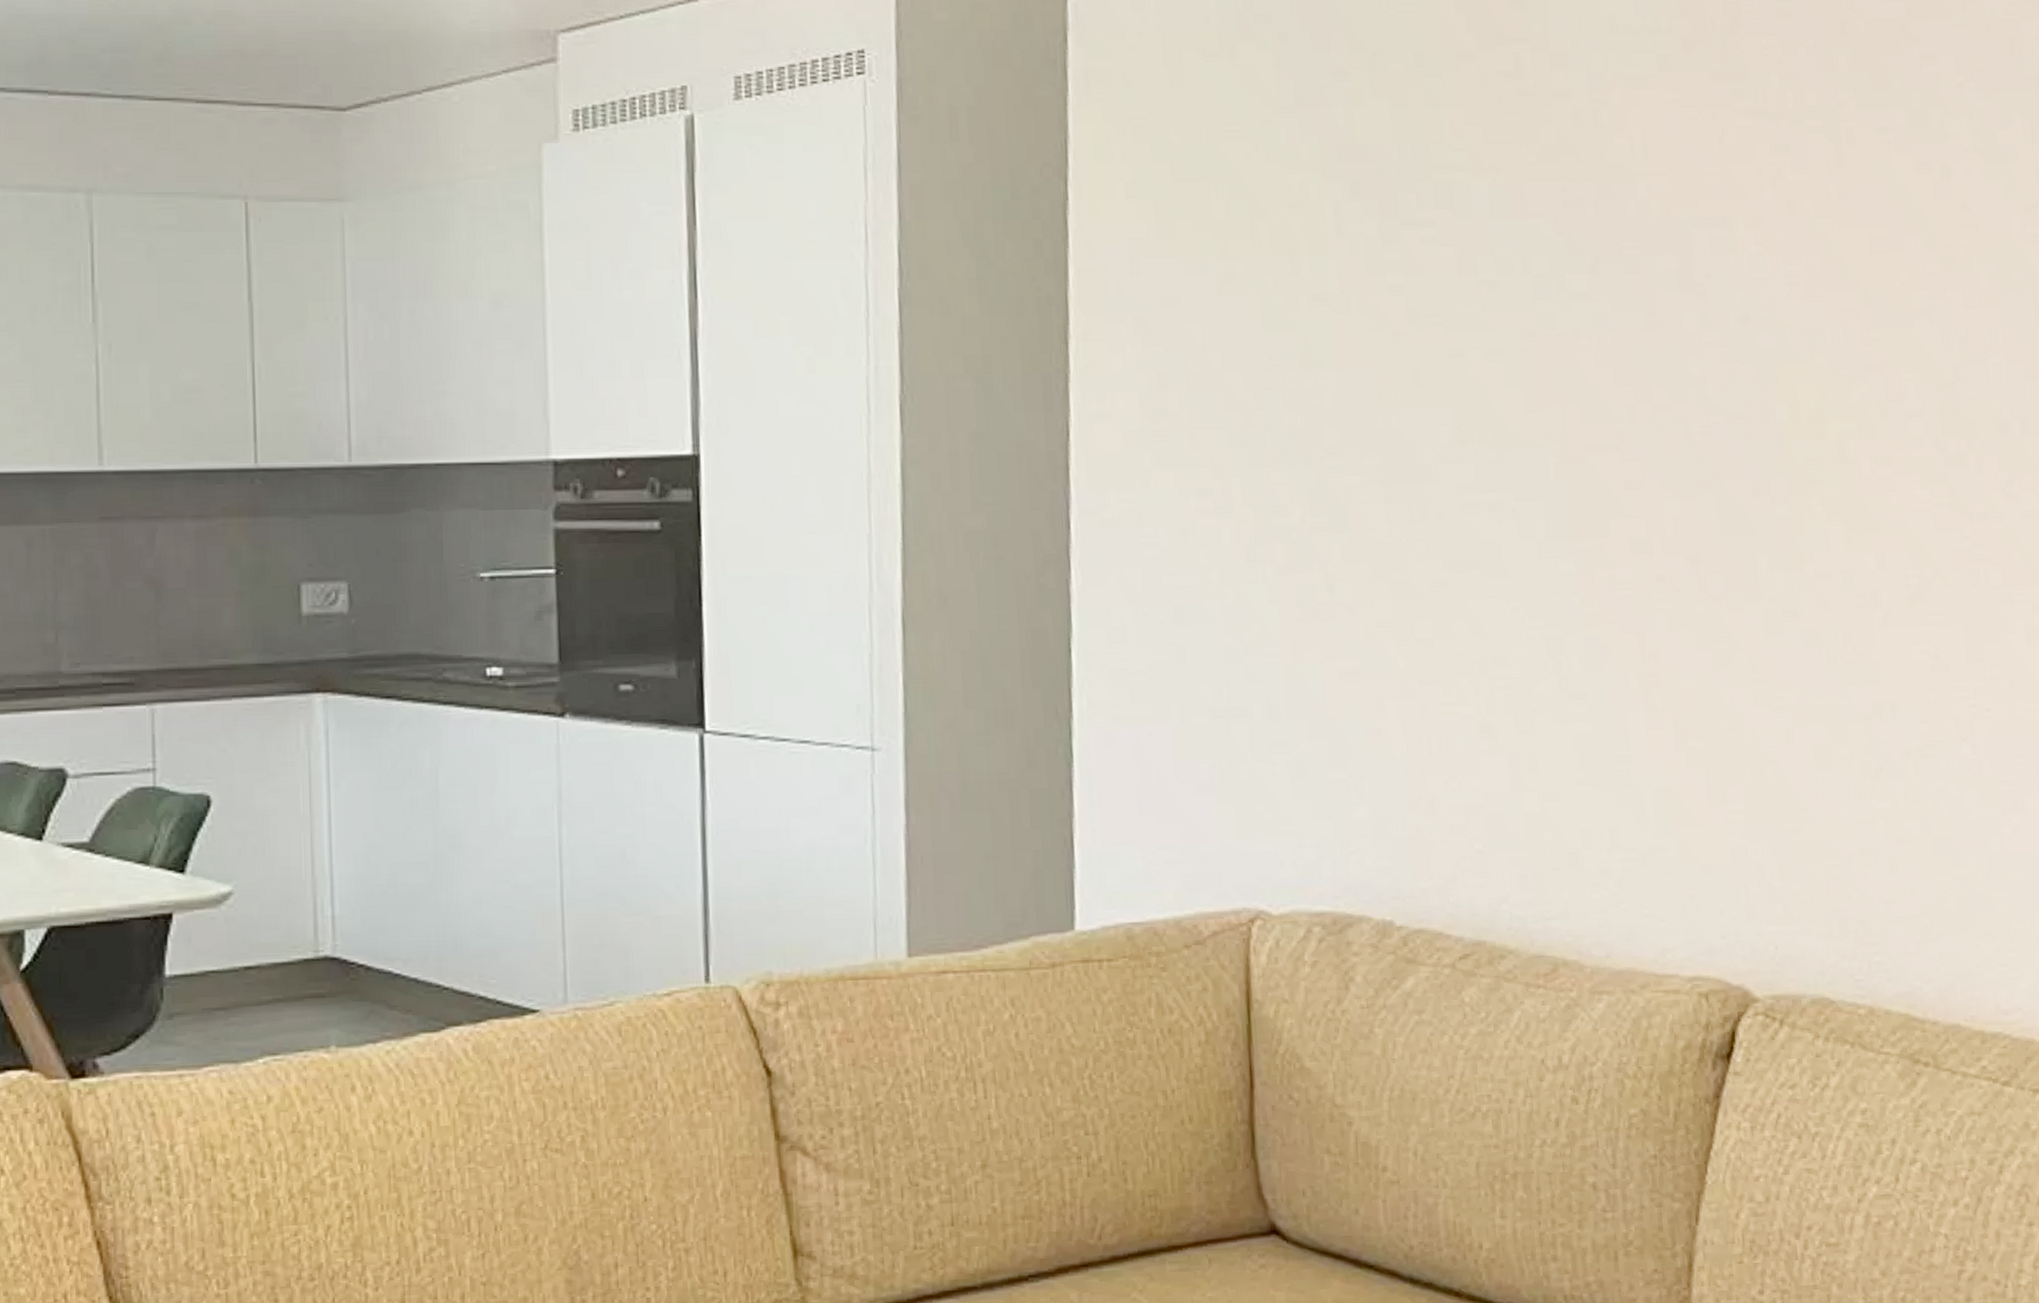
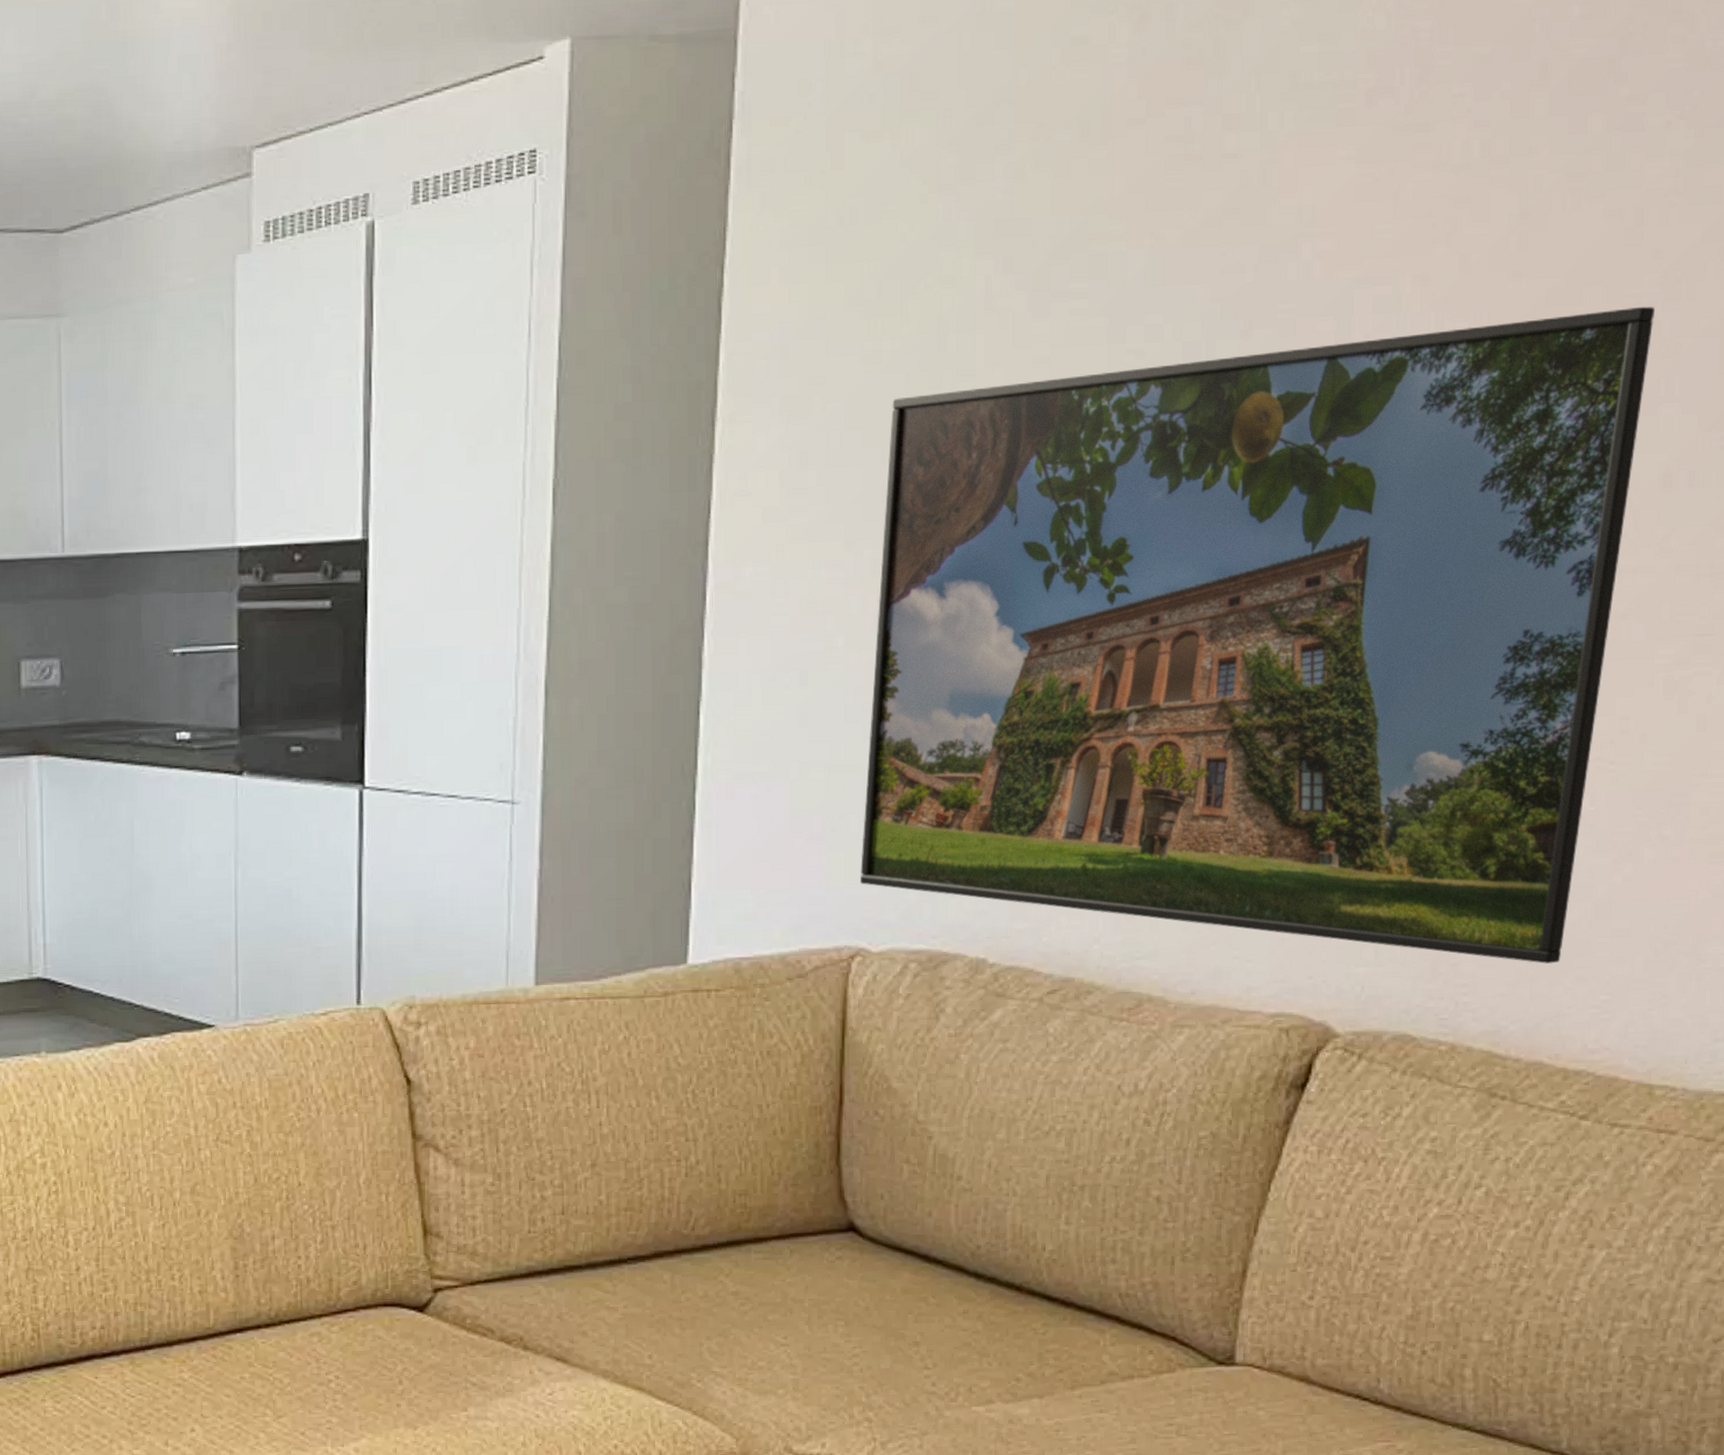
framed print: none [1250,257,1972,920] -> present [859,306,1656,964]

